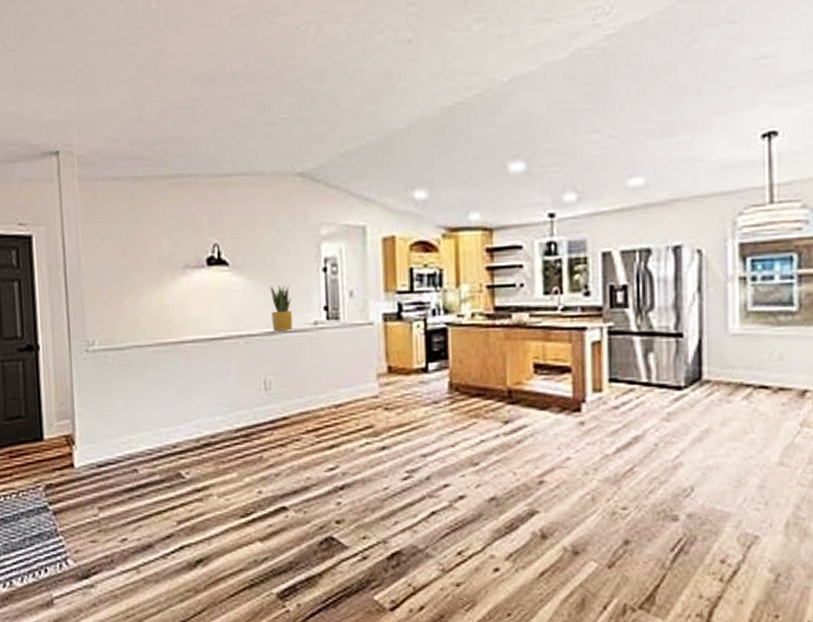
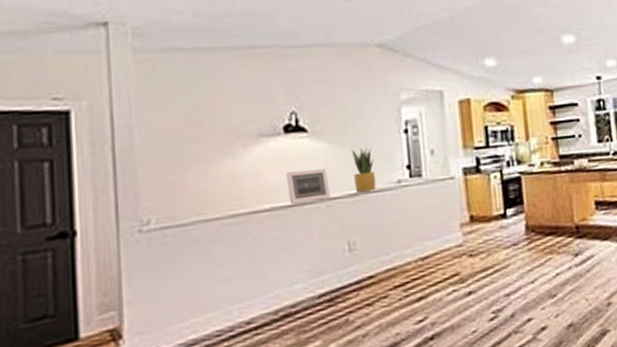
picture frame: none [208,304,249,338] -> present [286,169,331,204]

